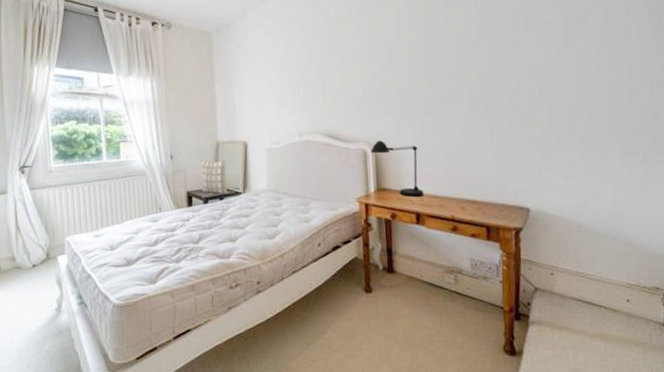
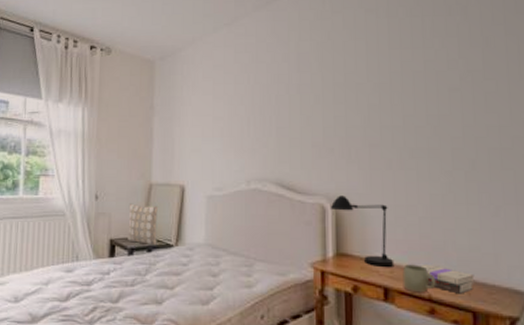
mug: none [431,193,458,215] -> present [402,264,436,293]
books: none [445,191,488,214] -> present [420,263,475,294]

